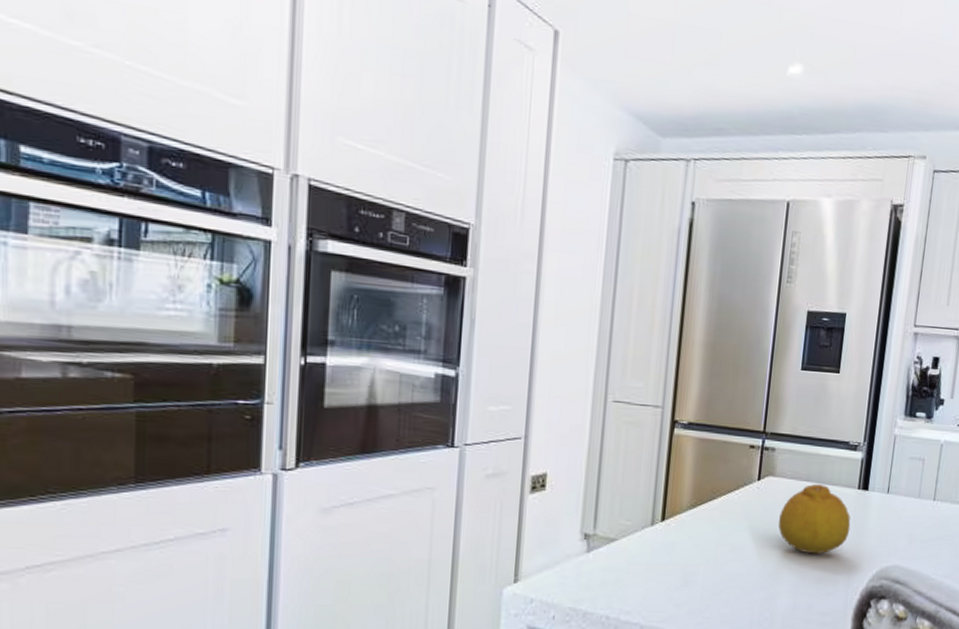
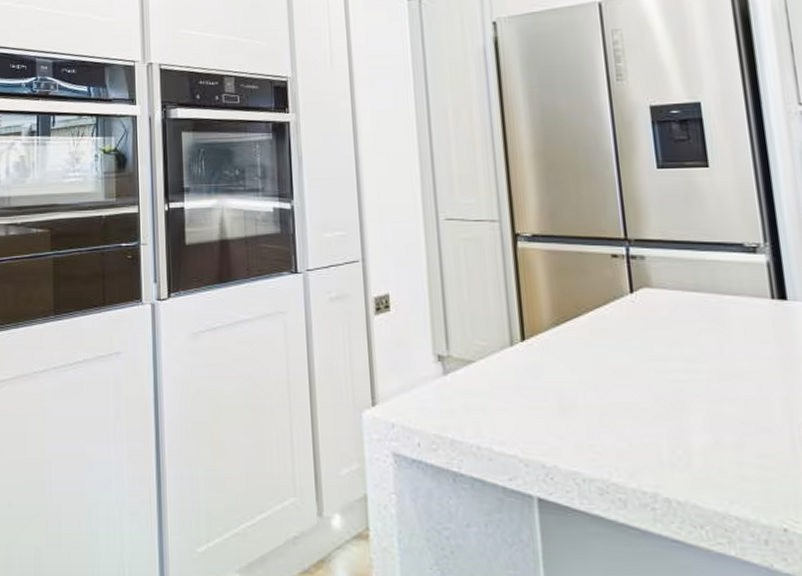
fruit: present [778,483,851,554] -> none [668,294,774,379]

